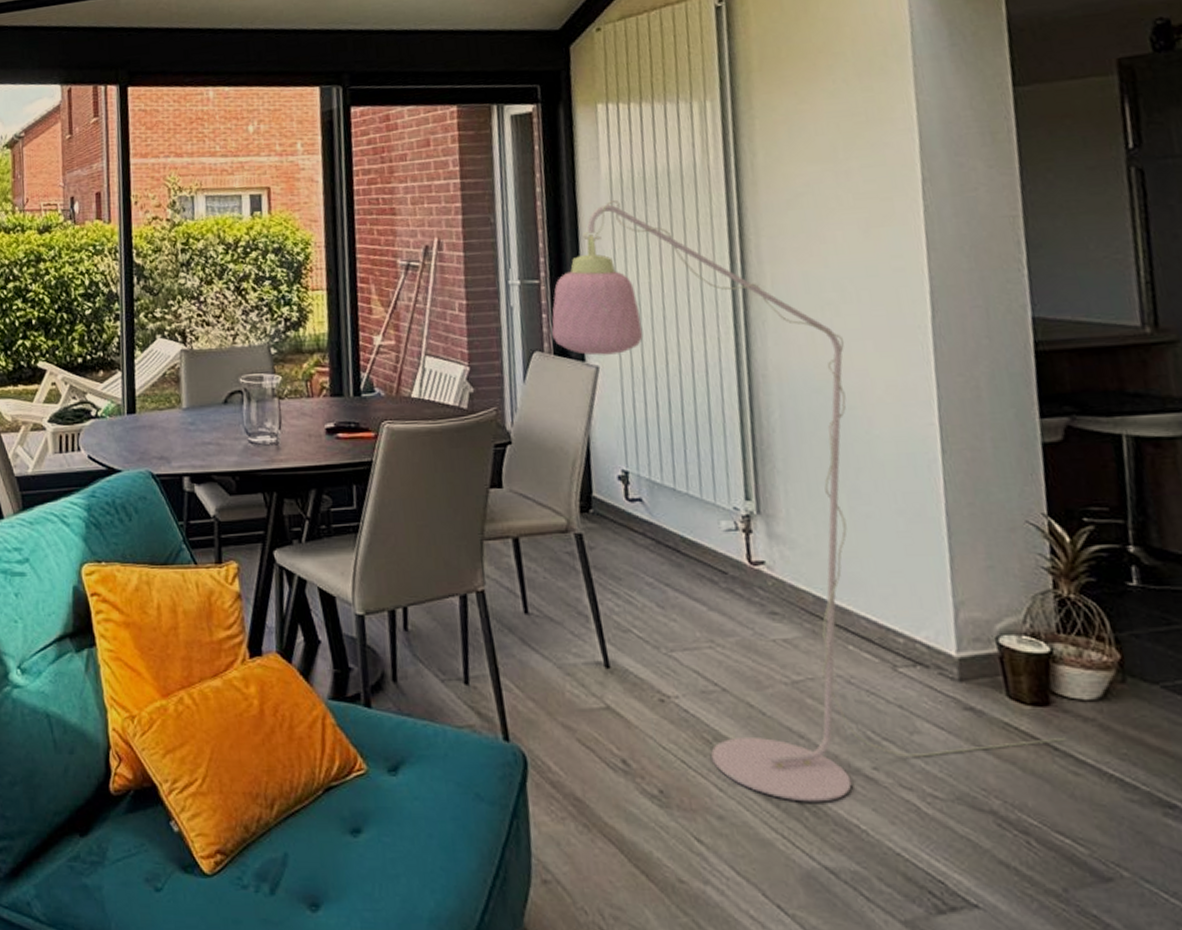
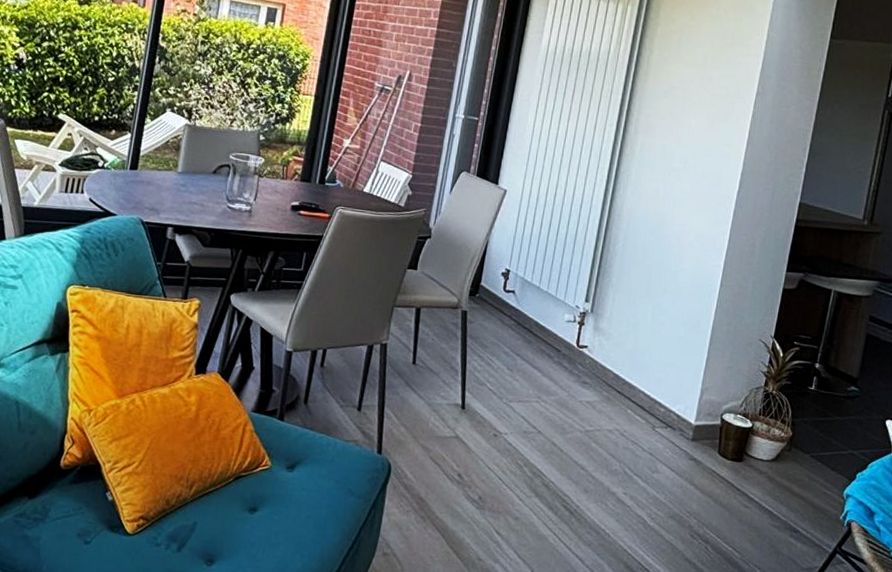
floor lamp: present [551,199,1066,802] -> none [479,66,746,513]

